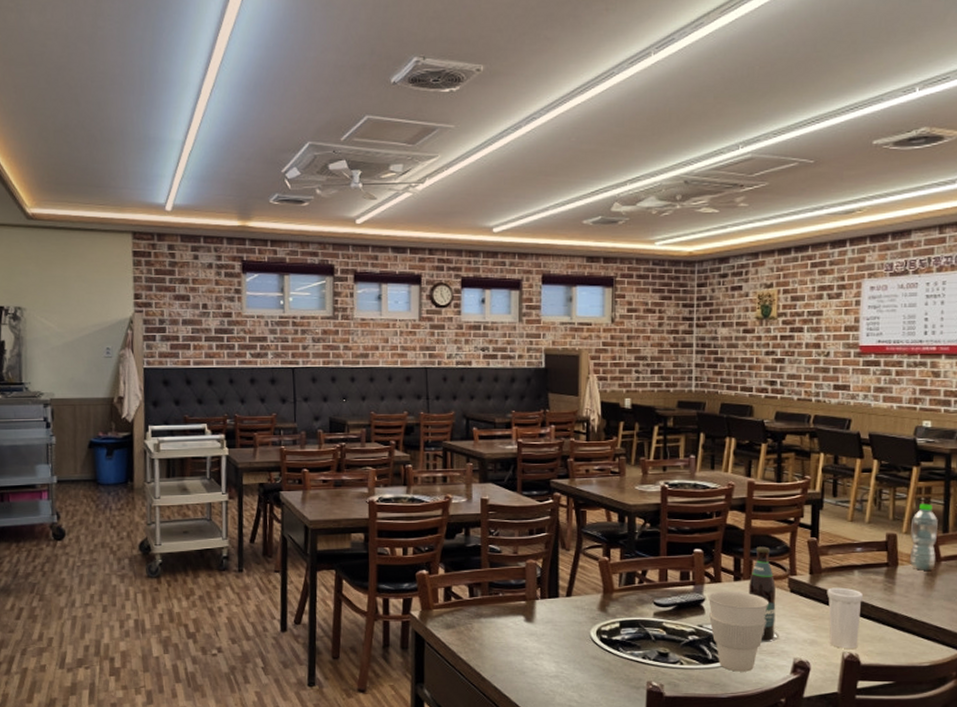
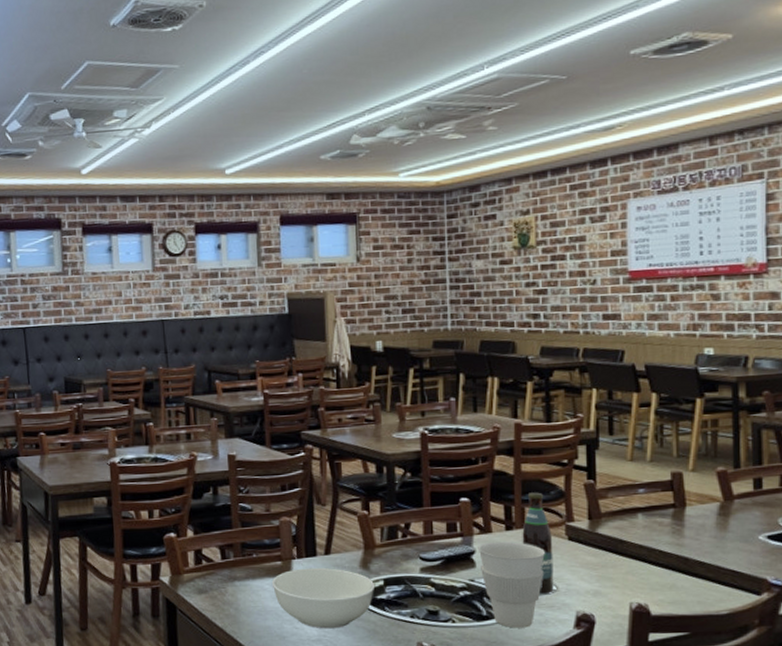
bowl: none [515,608,612,666] -> present [271,567,375,629]
cup: present [827,587,864,650] -> none [608,532,650,600]
water bottle: present [909,503,938,571] -> none [698,437,729,511]

